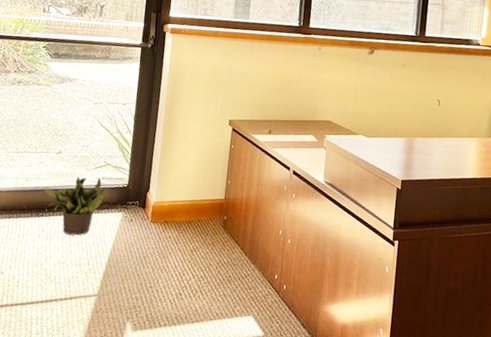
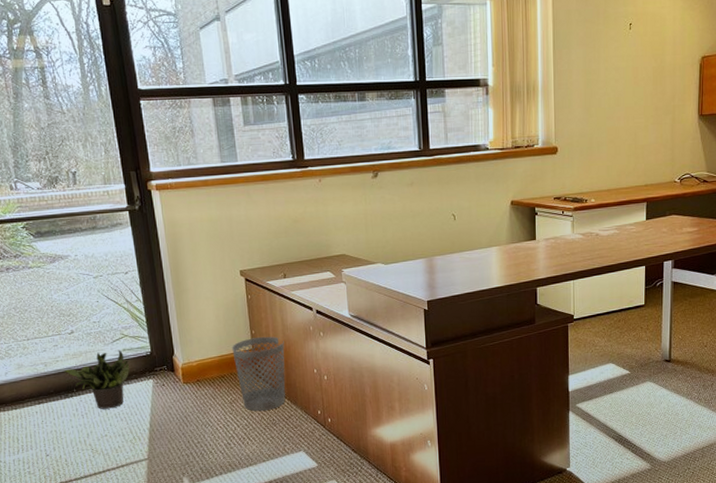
wastebasket: none [204,187,256,265] -> present [232,336,286,411]

